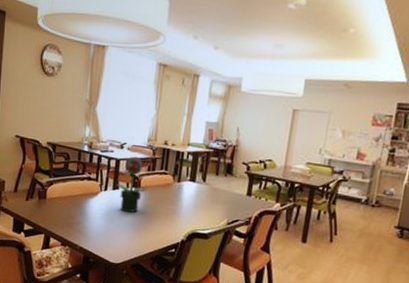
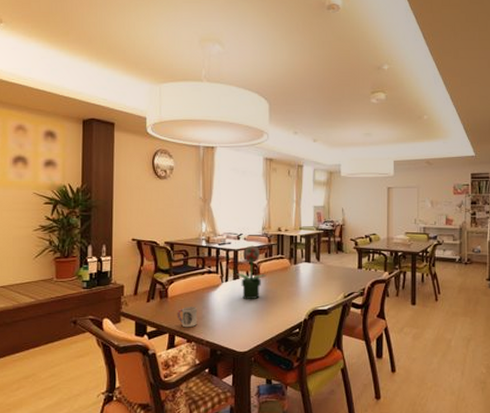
cup: none [53,210,75,232] -> present [177,307,198,328]

